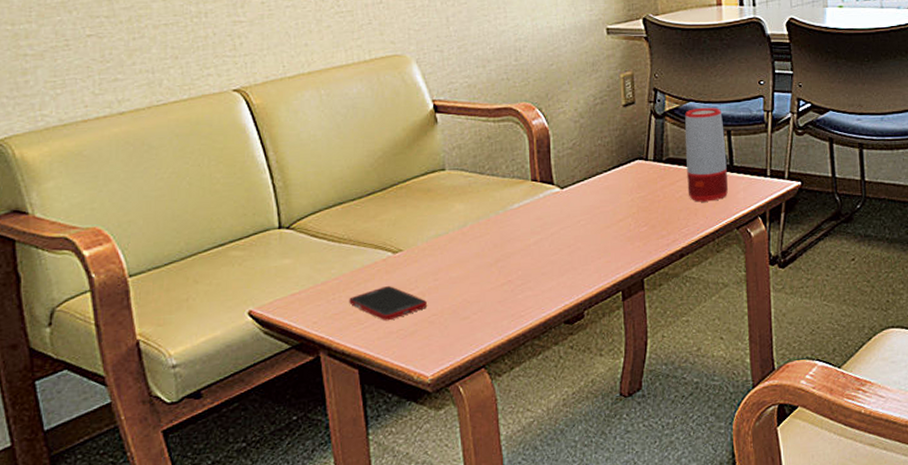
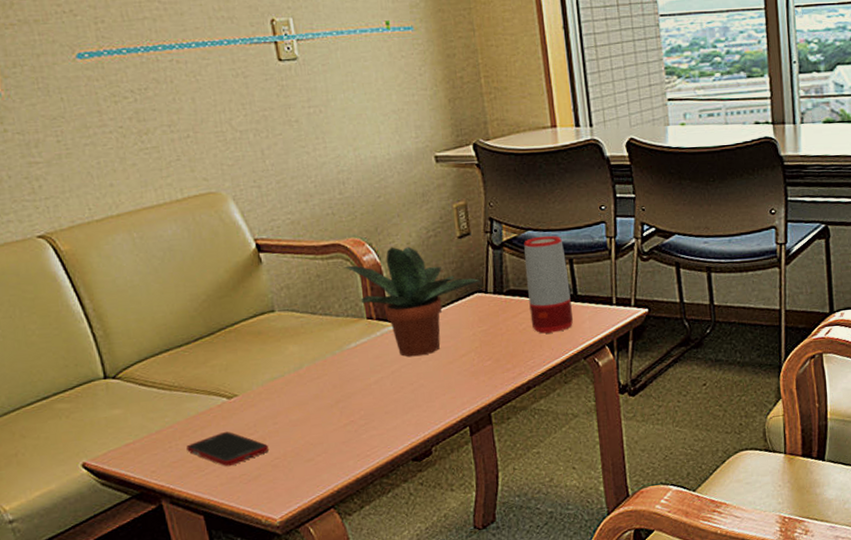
potted plant: none [514,112,643,220] -> present [344,246,482,357]

